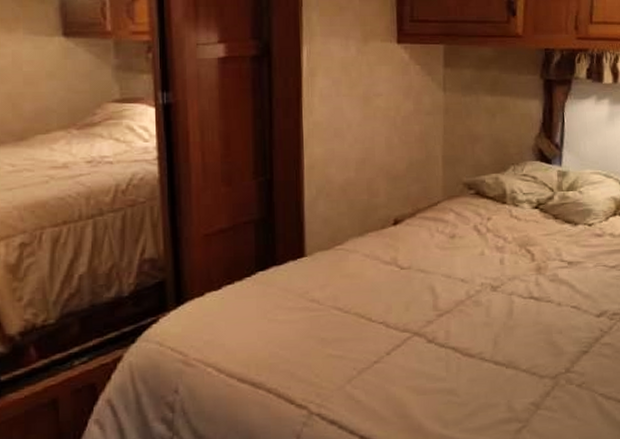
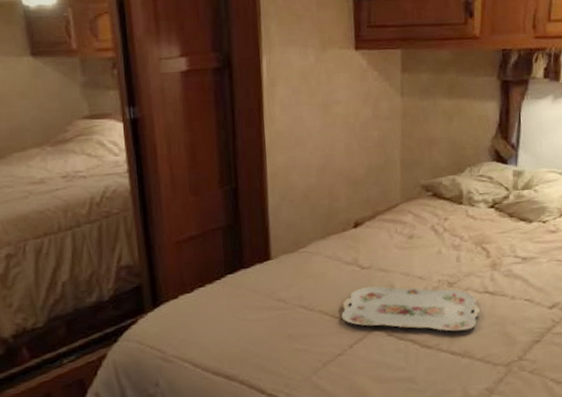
serving tray: none [378,287,526,339] -> present [341,286,481,332]

